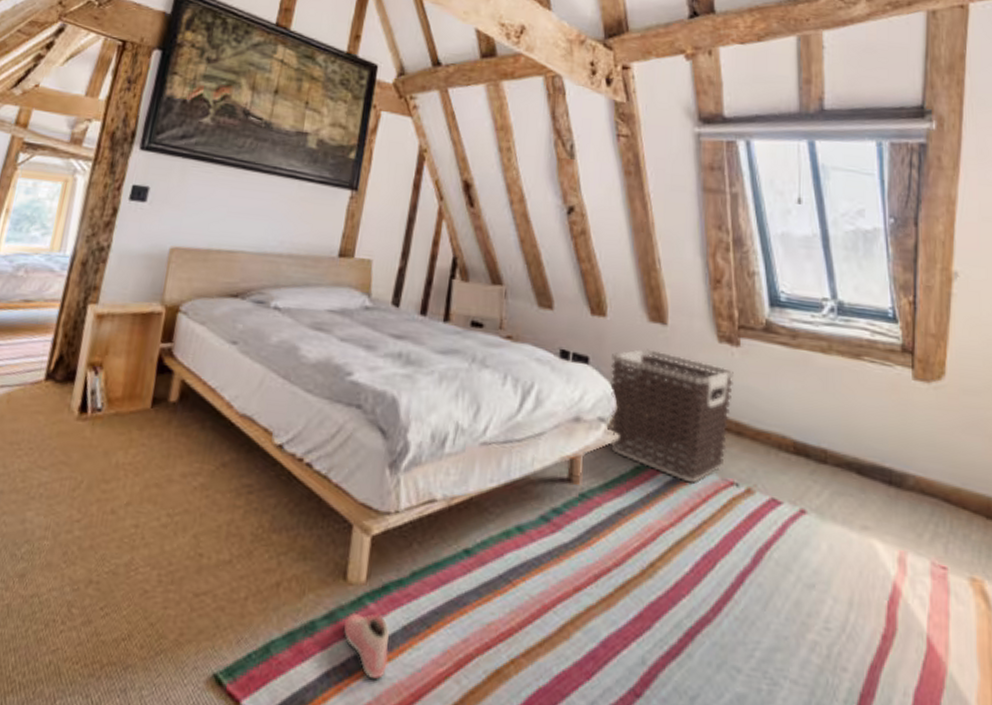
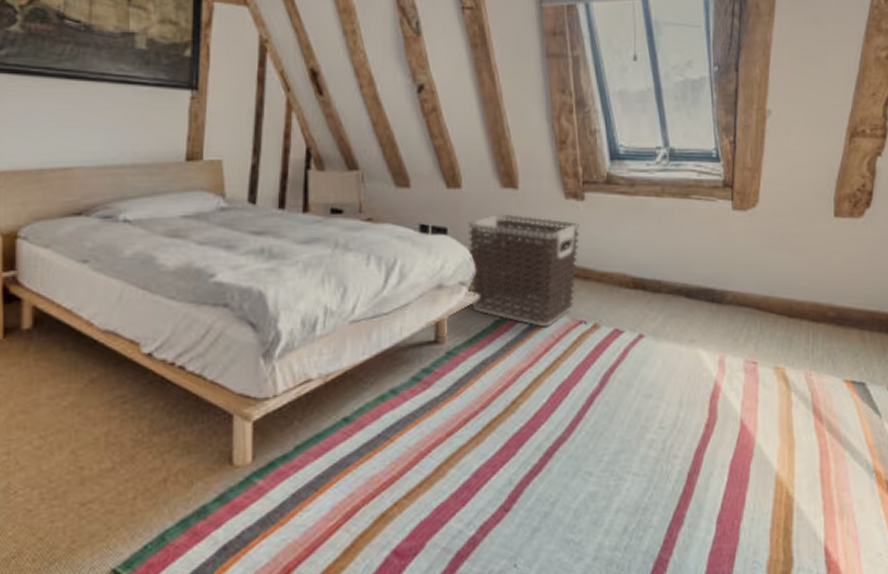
sneaker: present [344,612,389,679] -> none [236,488,280,543]

